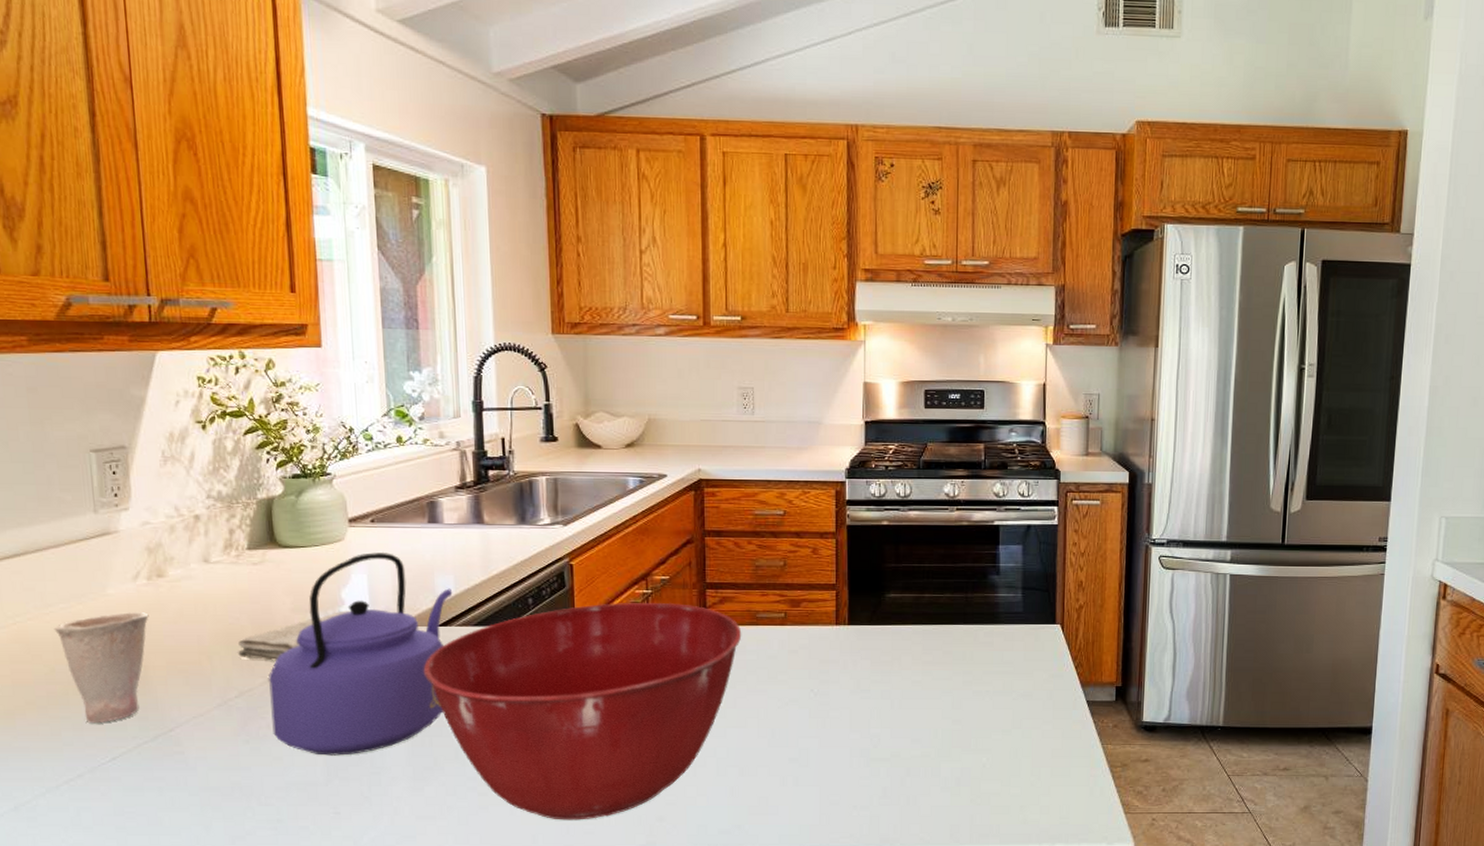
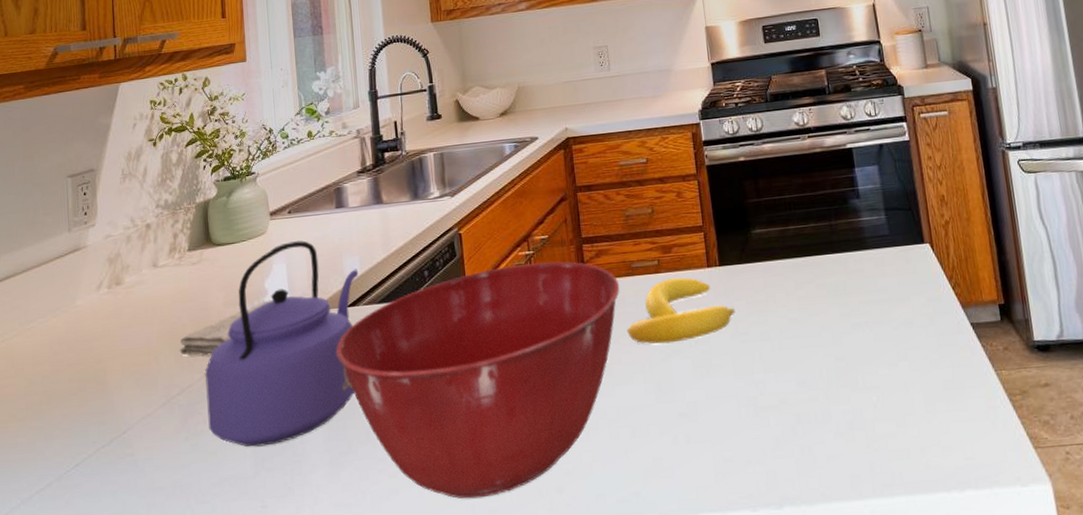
cup: present [54,612,149,724] -> none [33,319,109,432]
banana: none [745,631,859,693] -> present [627,277,736,344]

